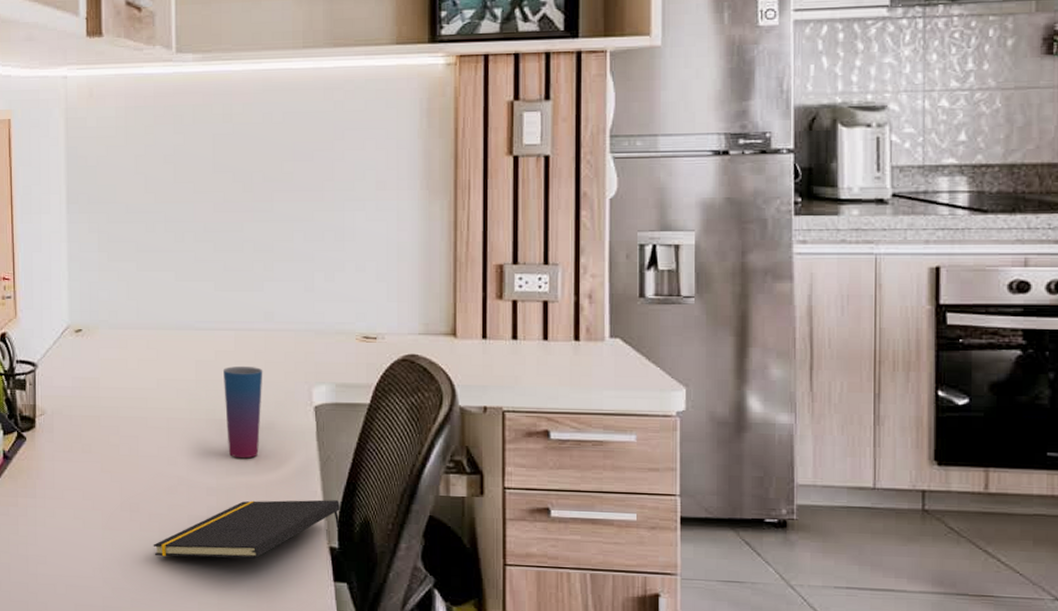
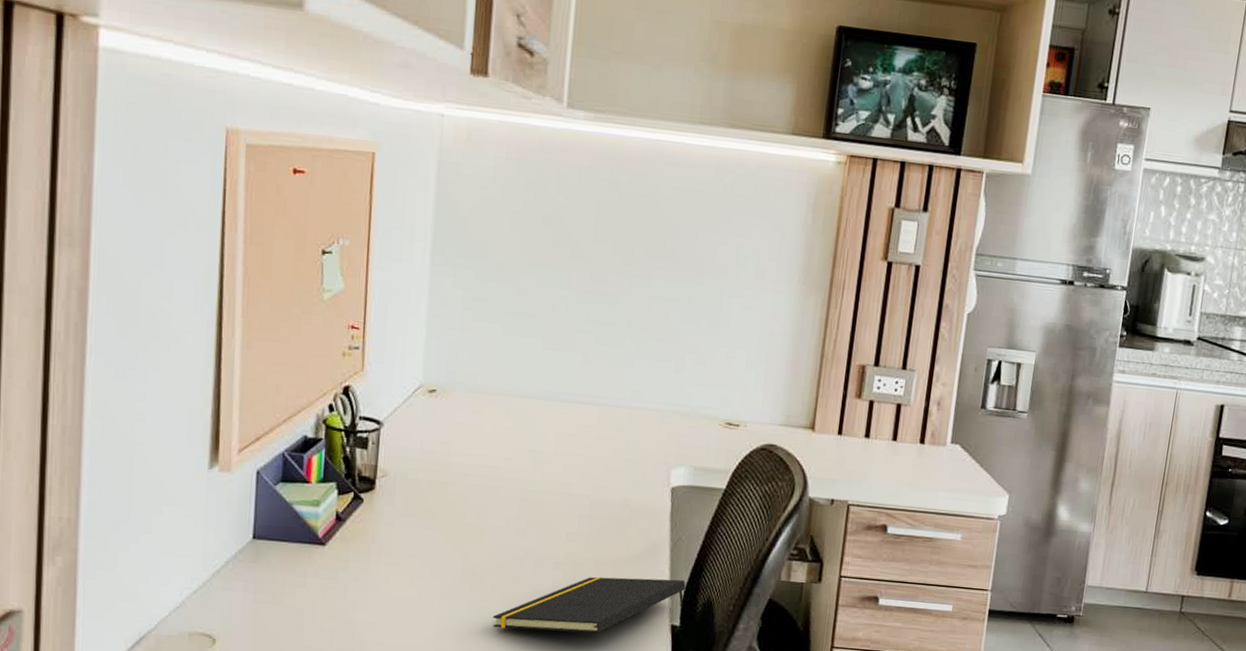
cup: present [224,365,263,459] -> none [580,441,624,535]

